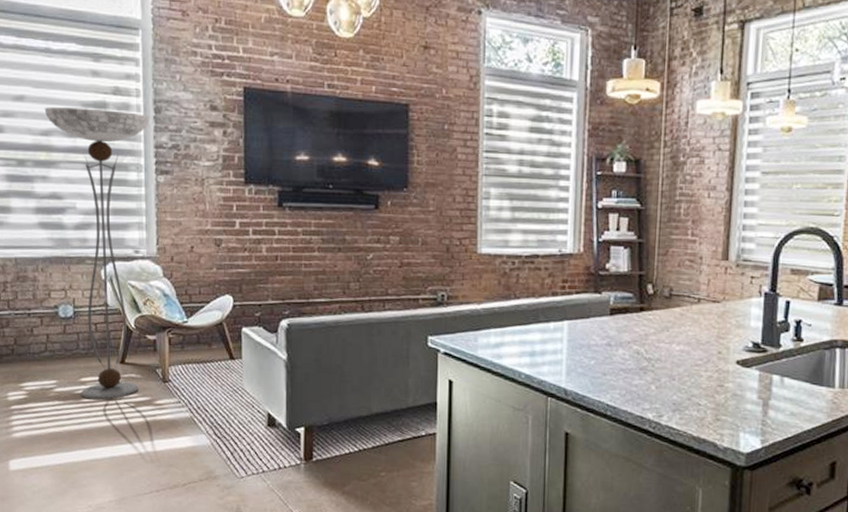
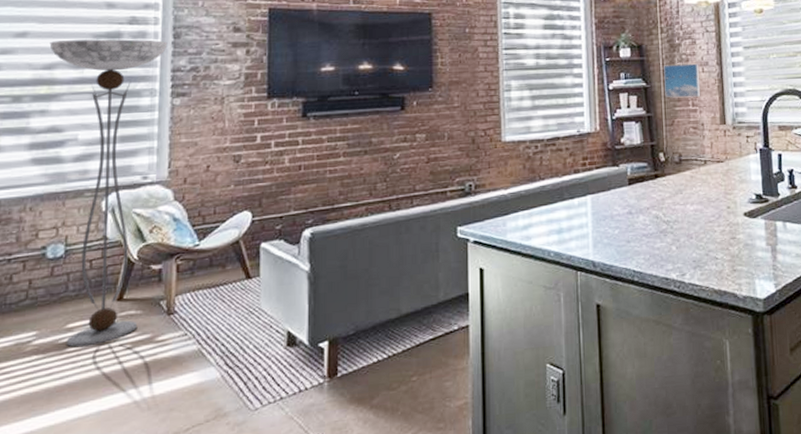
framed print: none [661,185,705,226] -> present [664,63,701,98]

